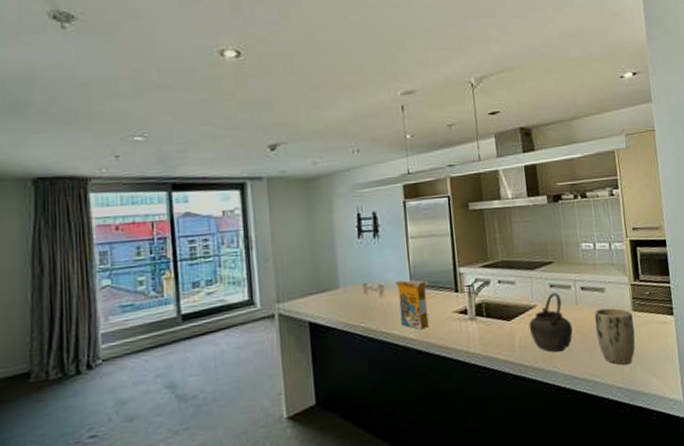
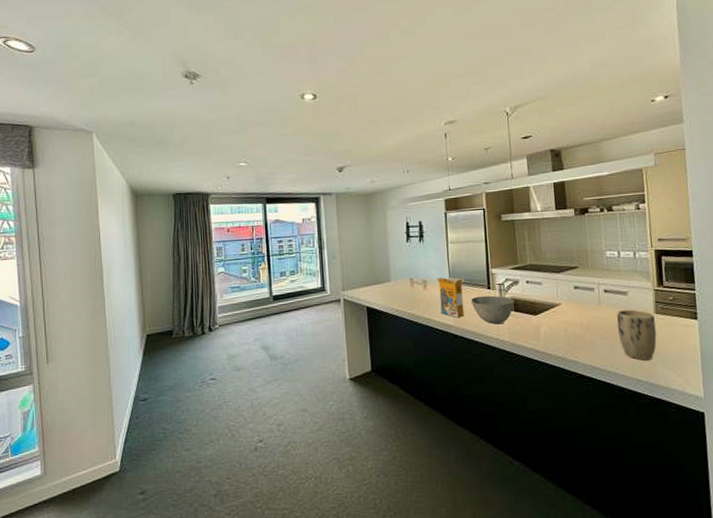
bowl: none [436,299,486,334] -> present [470,295,515,324]
kettle: present [528,292,573,352] -> none [553,293,595,344]

